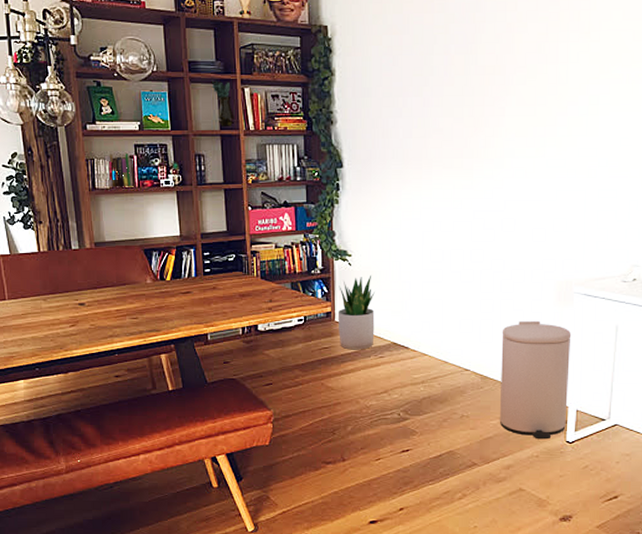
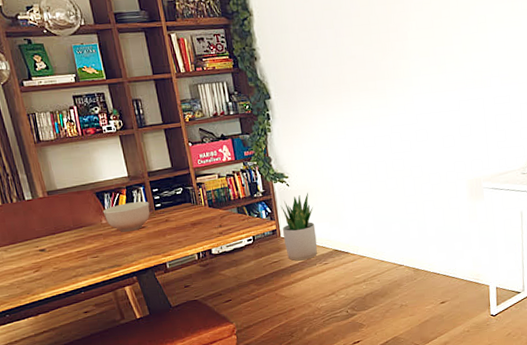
books: present [104,154,135,187] -> none [44,105,79,139]
bowl: none [148,264,198,295] -> present [102,201,150,232]
vase: present [212,79,234,127] -> none [139,28,165,72]
pedal bin: present [499,320,572,440] -> none [426,215,489,317]

